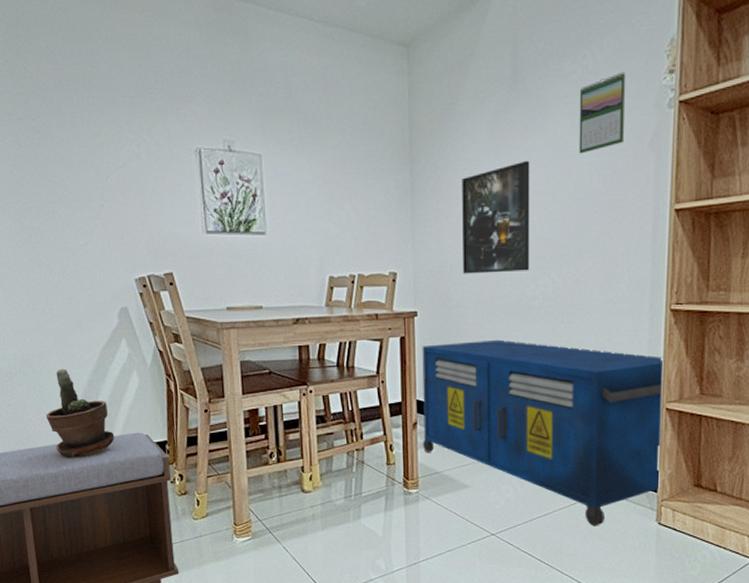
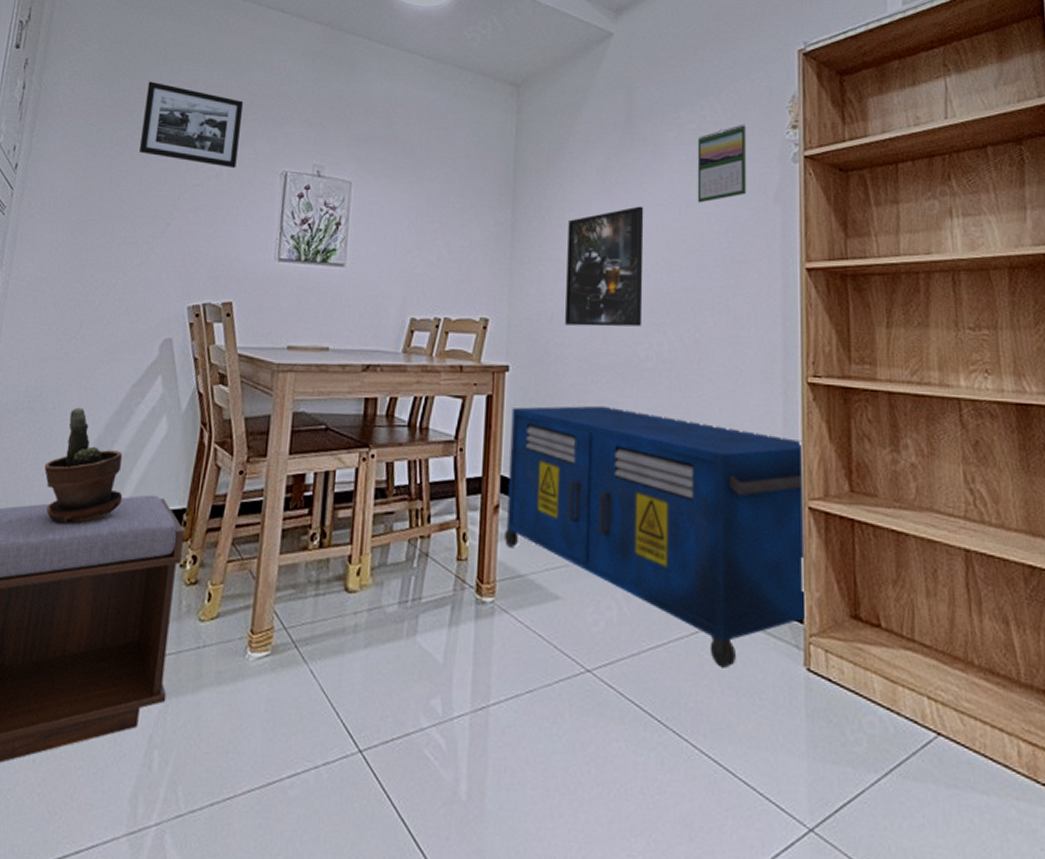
picture frame: none [53,64,153,148] -> present [139,81,244,168]

